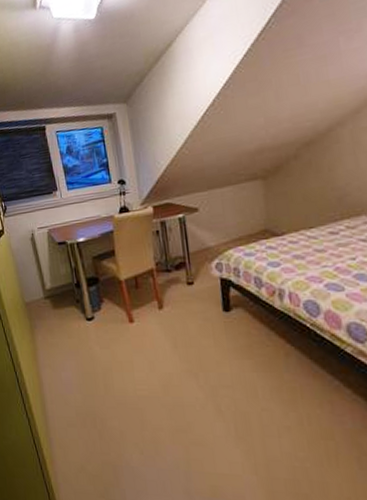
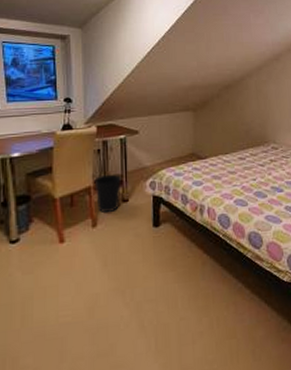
wastebasket: none [156,255,185,296] -> present [94,174,121,213]

